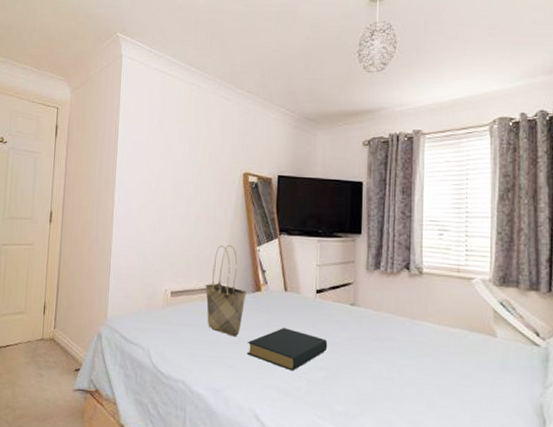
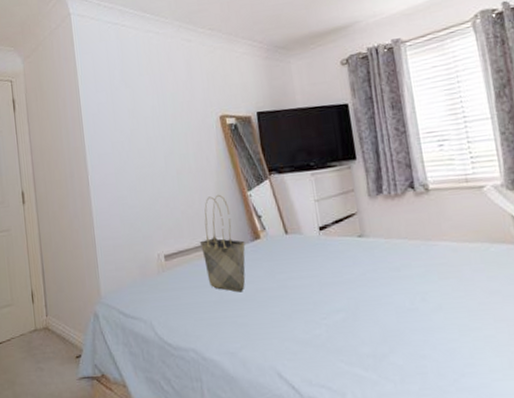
hardback book: present [246,327,328,371] -> none [255,272,342,319]

